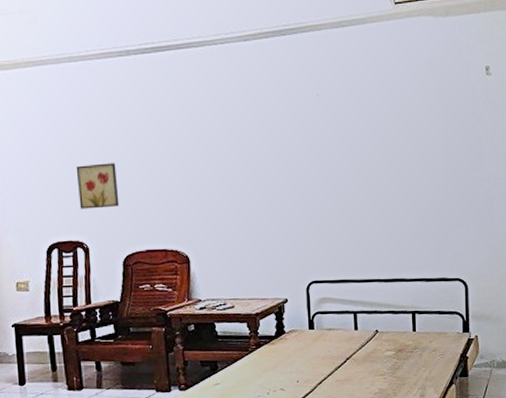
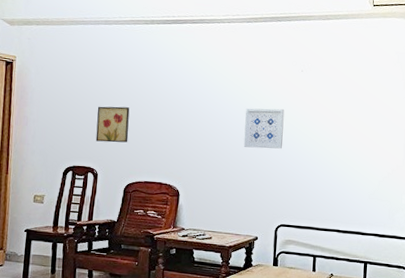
wall art: none [256,143,304,195] -> present [243,108,285,149]

